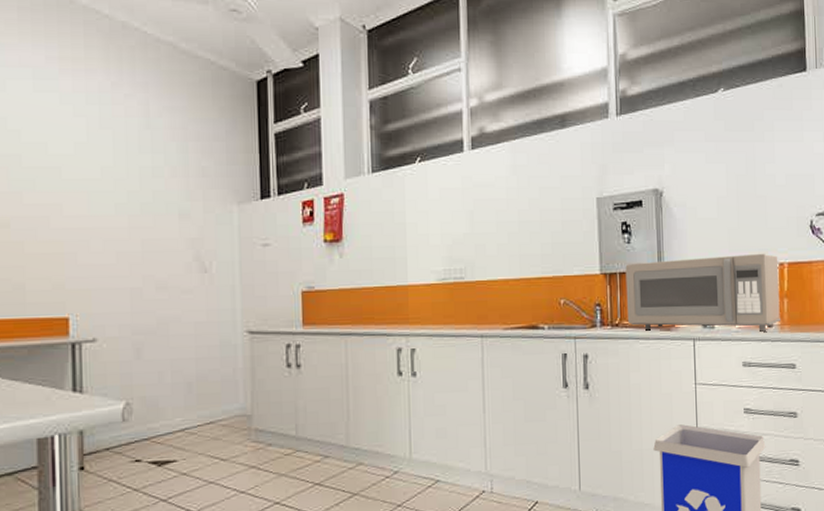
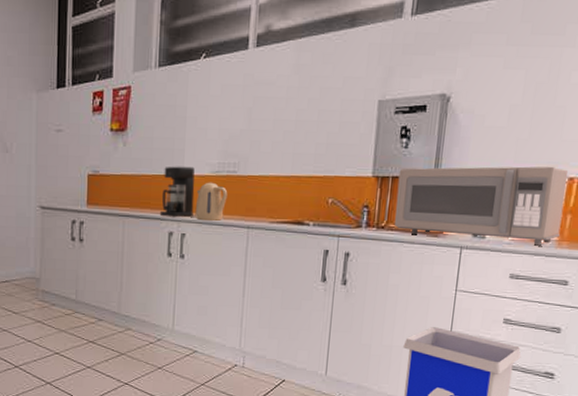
coffee maker: none [385,275,422,332] -> present [159,166,195,218]
kettle: none [423,290,457,334] -> present [195,182,228,222]

